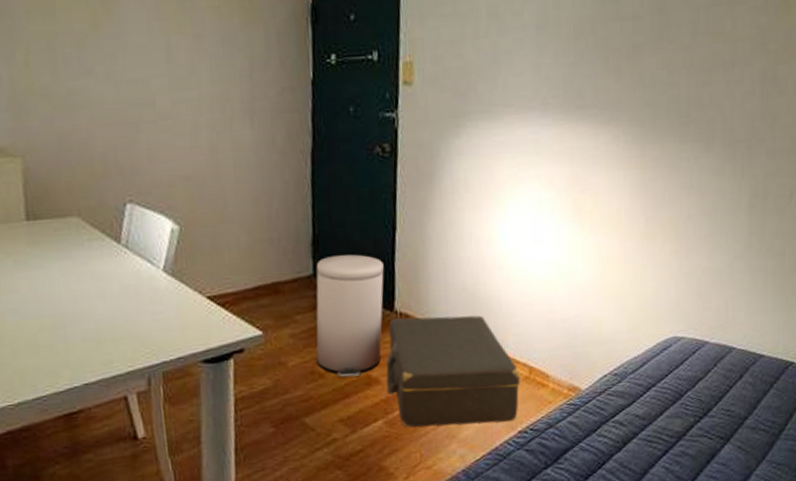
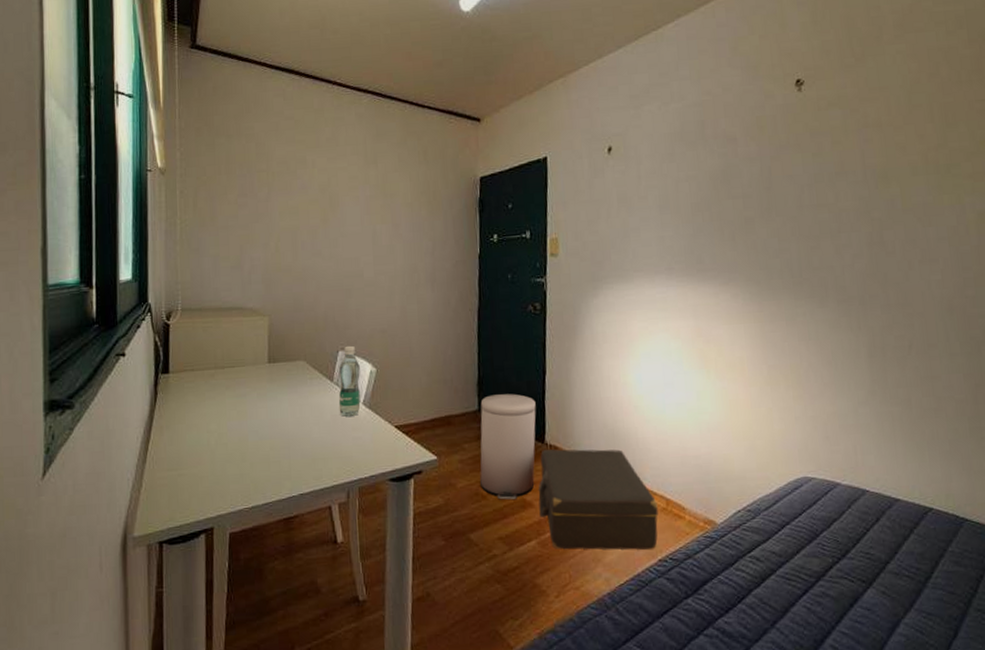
bottle: none [128,196,160,287] -> present [338,345,361,417]

